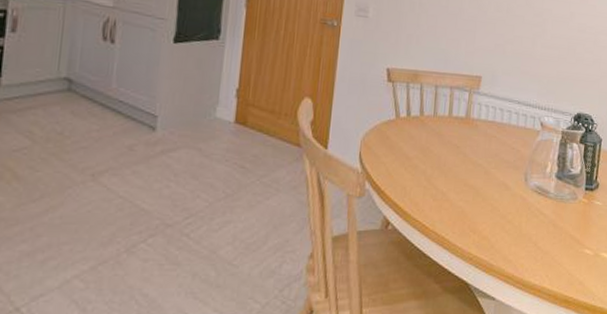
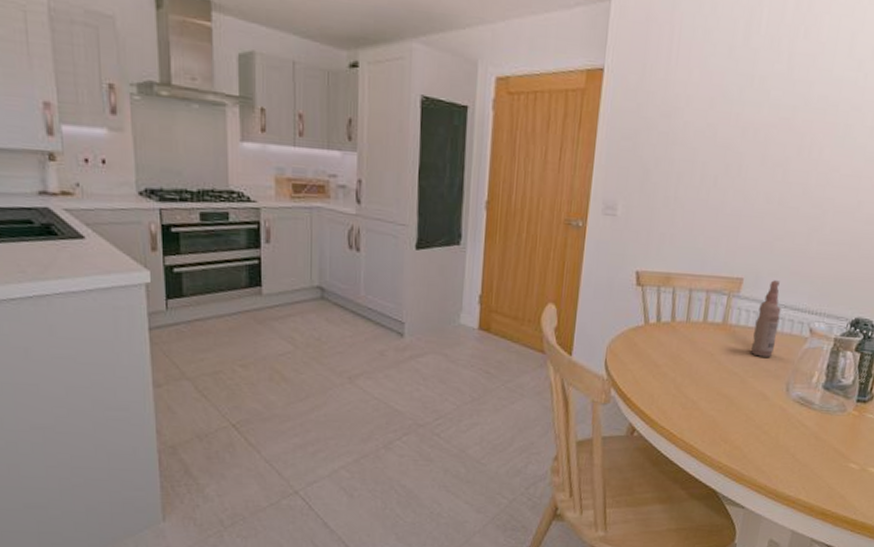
bottle: none [491,79,515,149] -> present [750,280,781,357]

